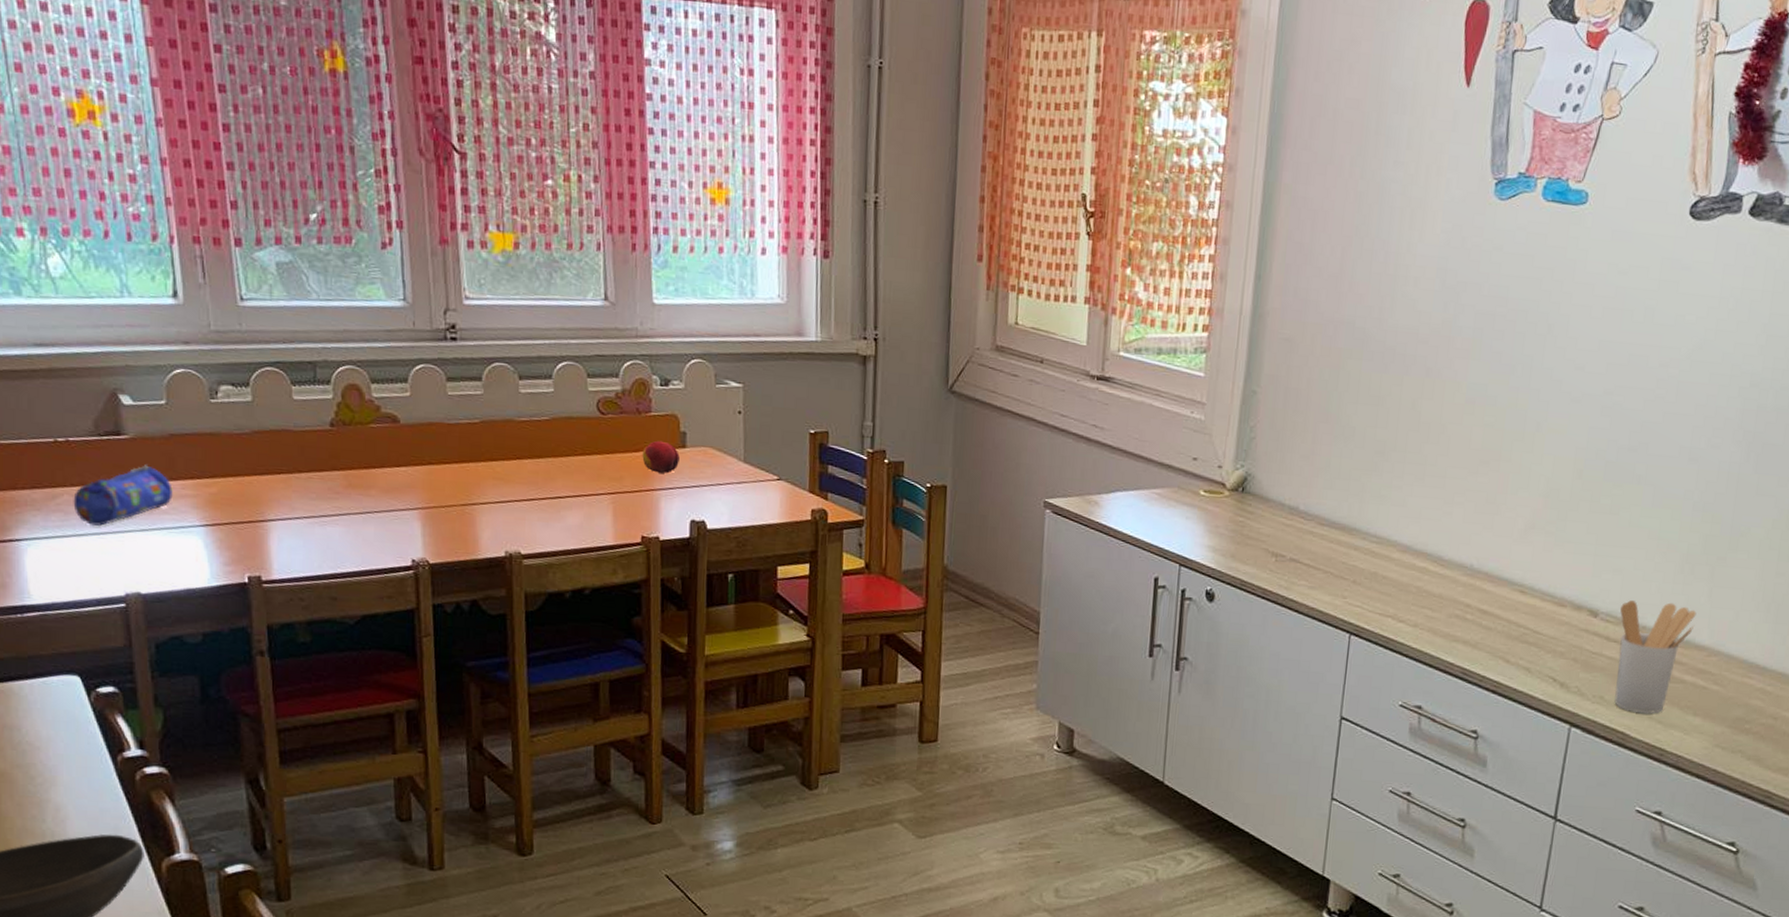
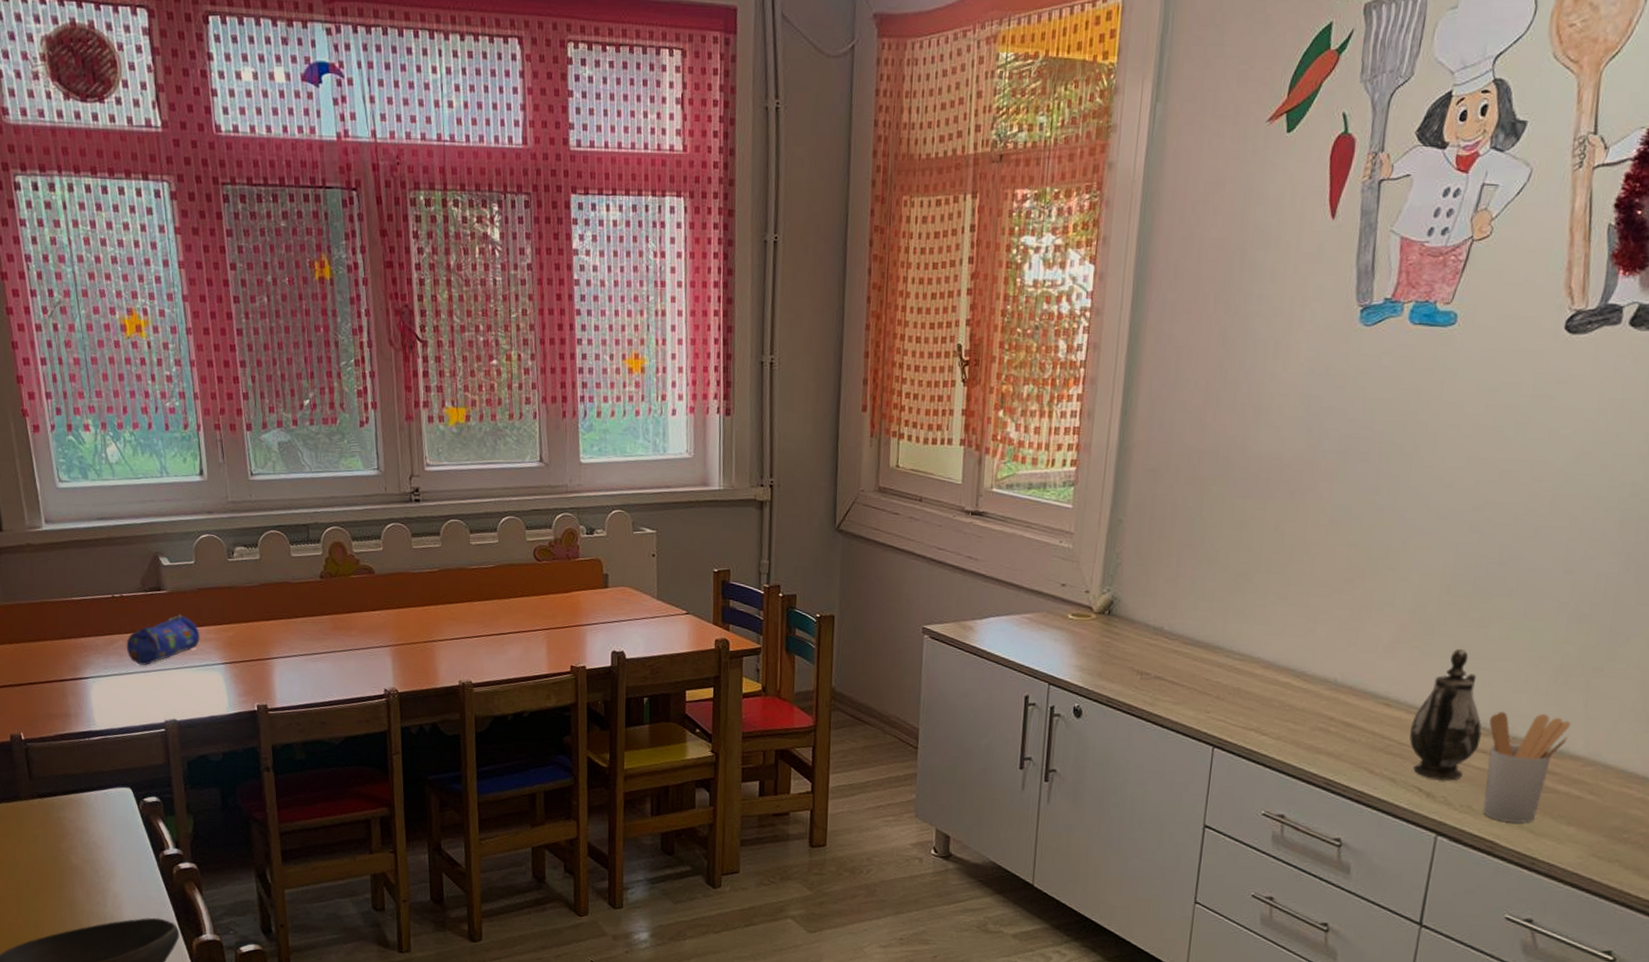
fruit: present [642,440,680,474] -> none [571,582,603,611]
teapot: none [1544,535,1614,670] -> present [1409,648,1482,781]

